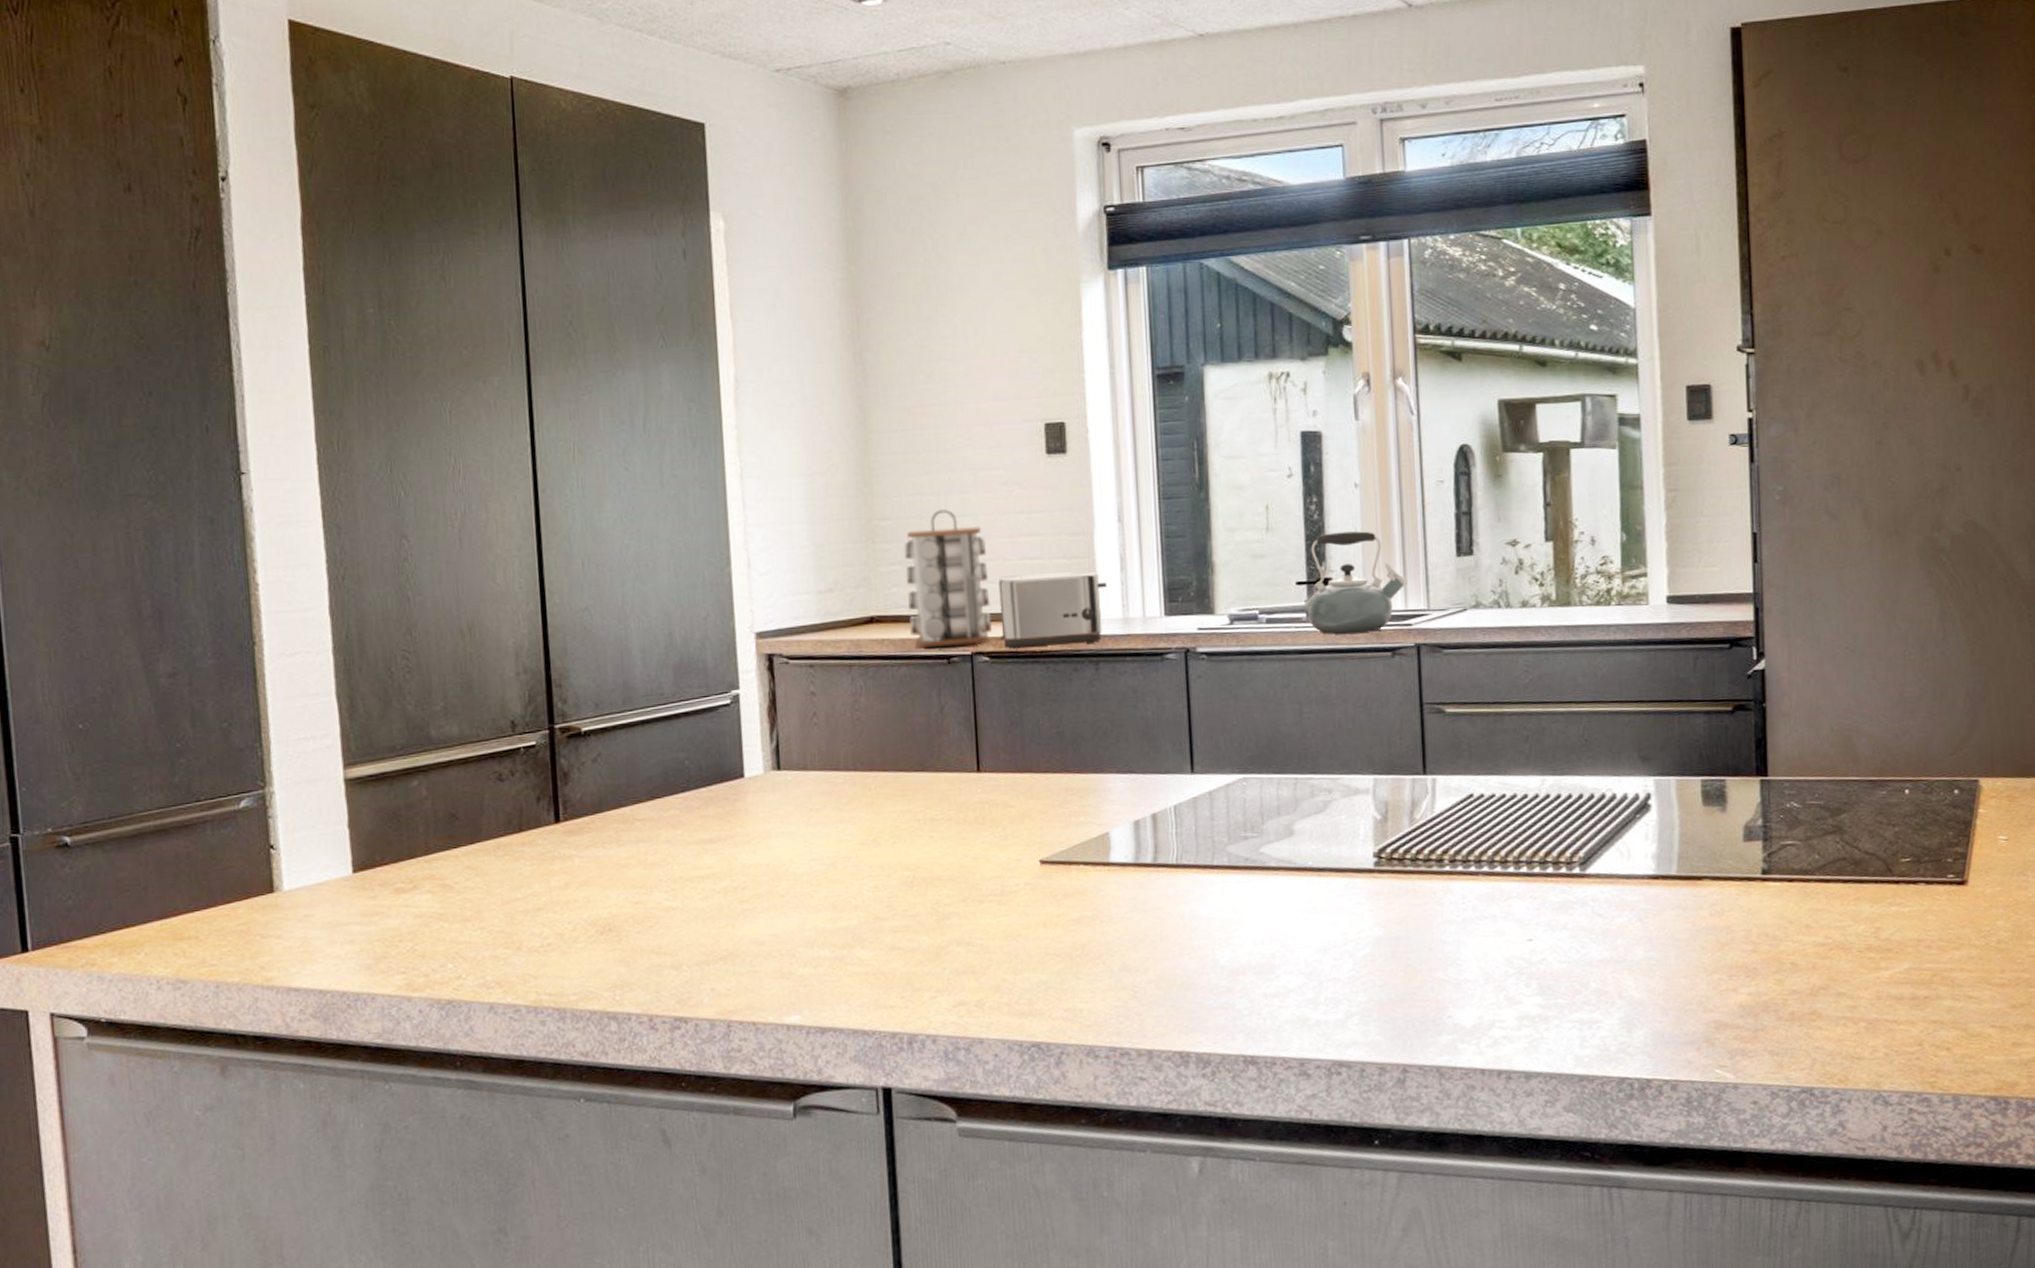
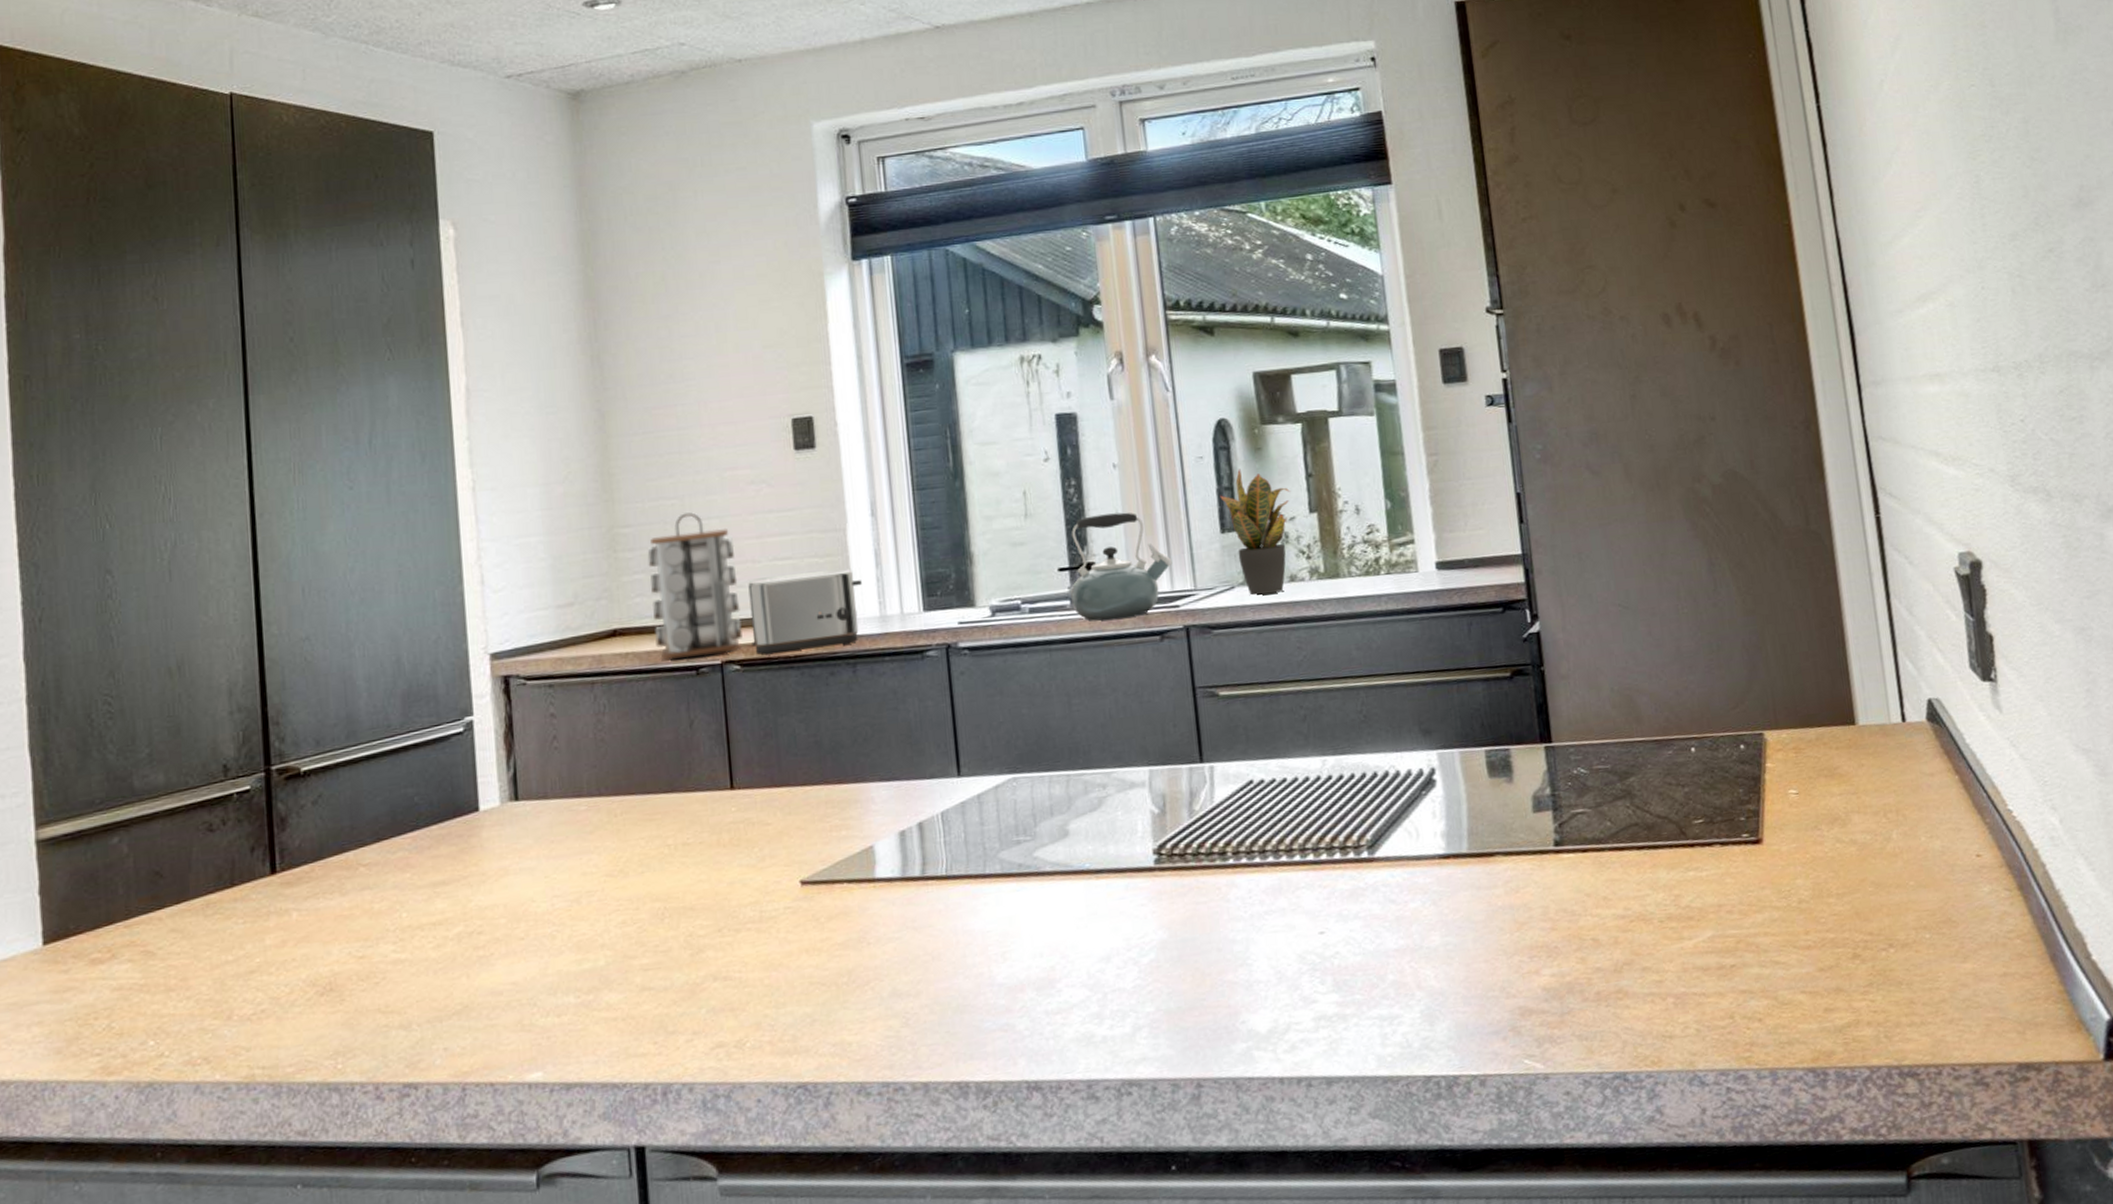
potted plant: none [1458,494,1528,619] -> present [1220,469,1290,596]

